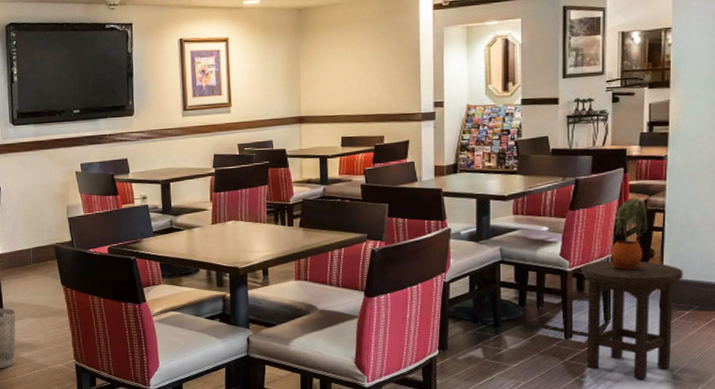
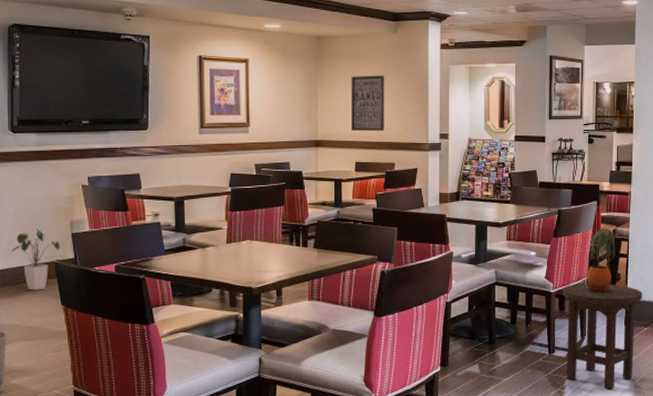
house plant: none [17,214,59,271] -> present [11,229,61,290]
wall art: none [335,43,372,105] -> present [351,75,385,131]

